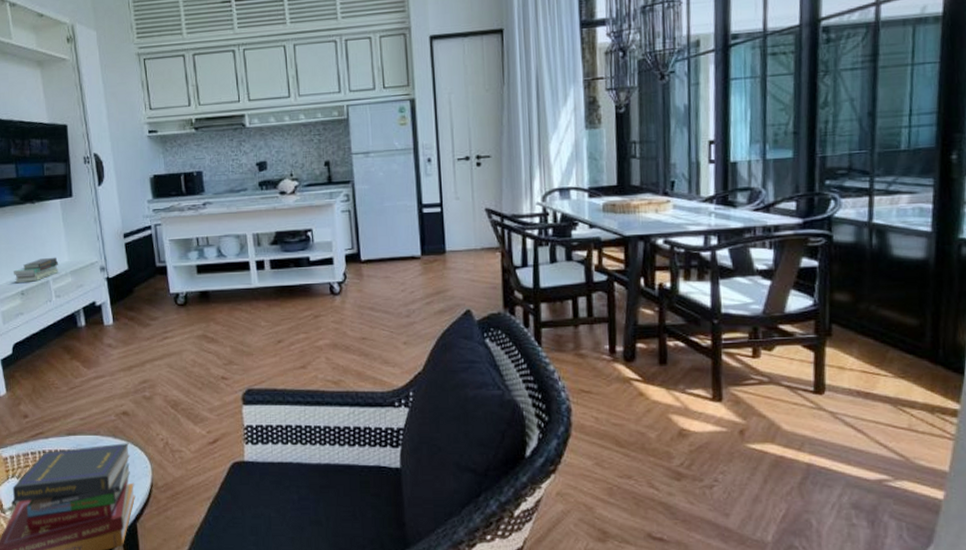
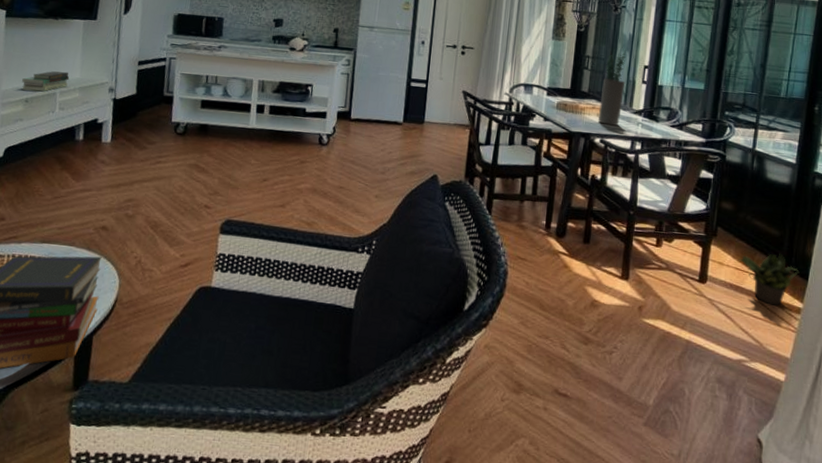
vase: none [657,126,687,222] -> present [597,50,626,126]
potted plant: none [864,346,951,410] -> present [738,253,800,306]

